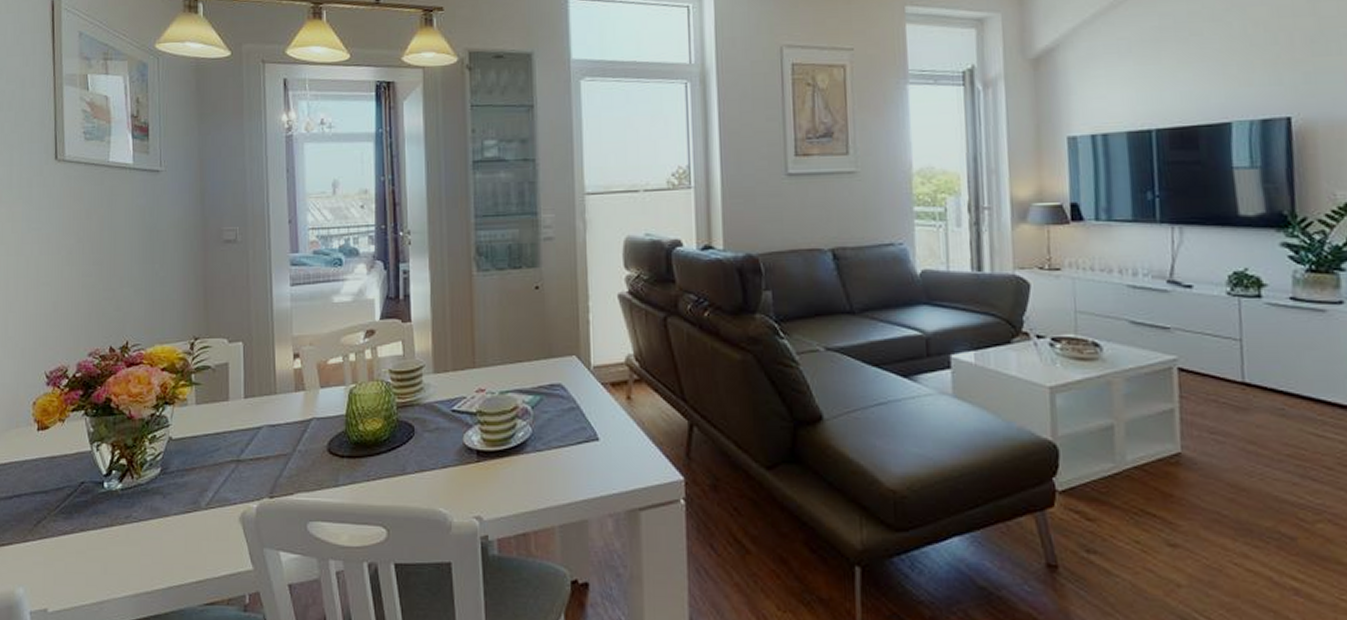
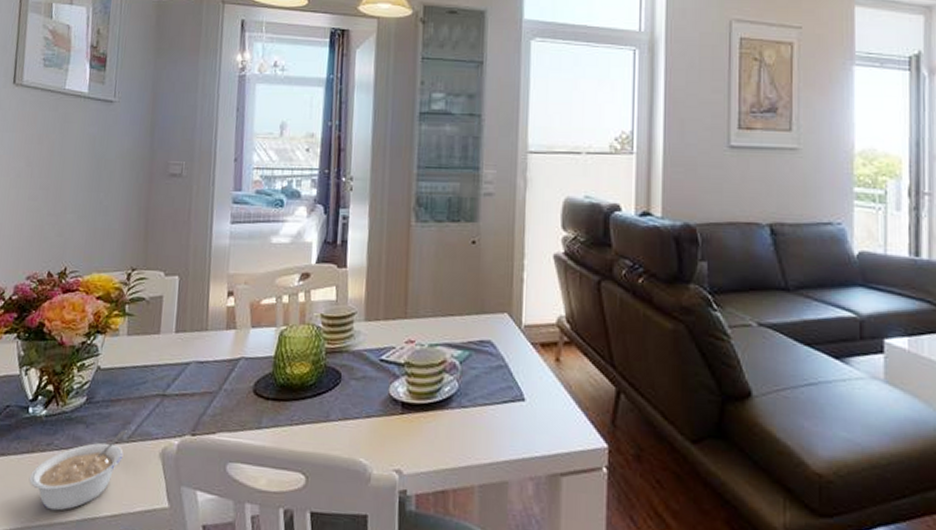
legume: none [111,498,205,581] -> present [29,430,127,511]

